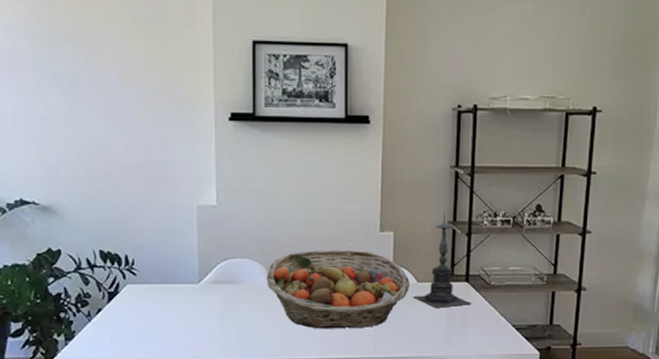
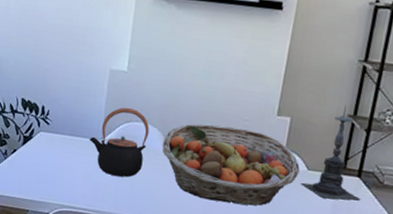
teapot: none [185,244,250,320] -> present [89,107,150,177]

